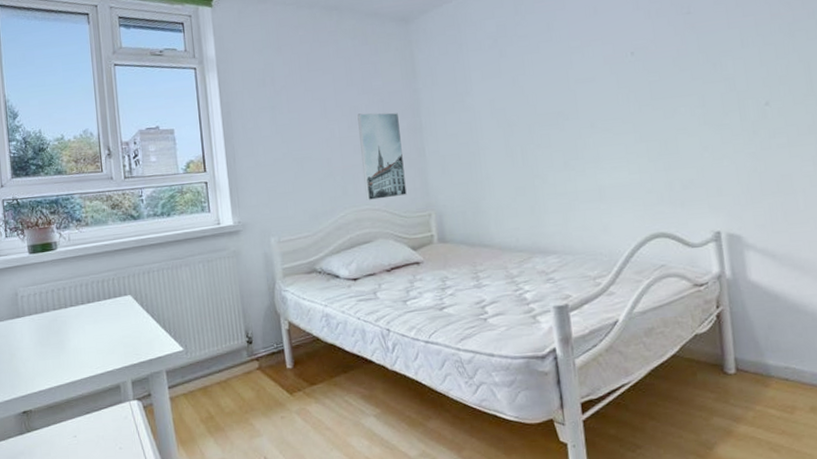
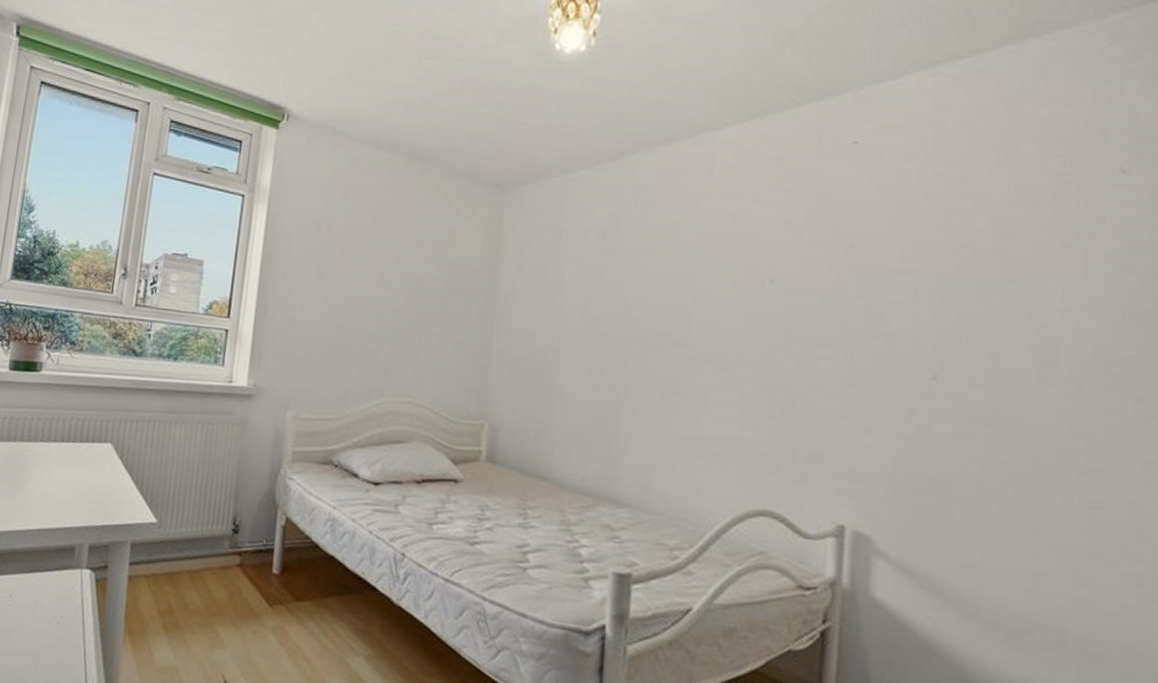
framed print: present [357,112,407,200] -> none [410,286,470,396]

